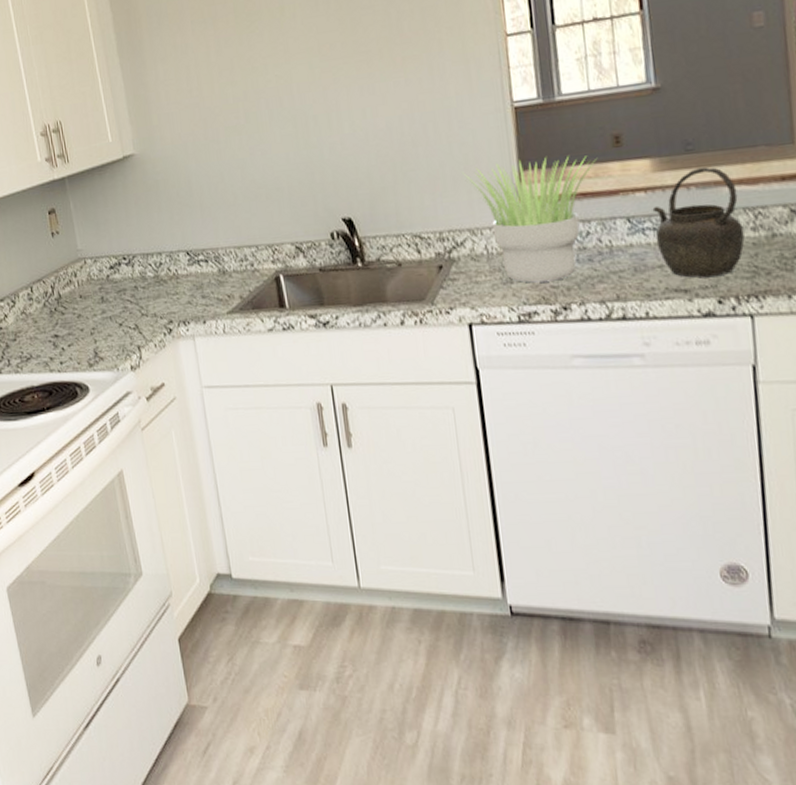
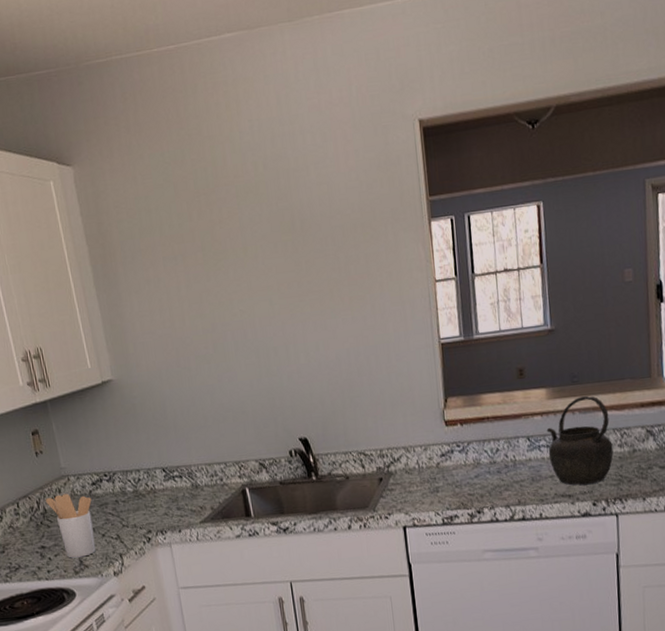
utensil holder: none [61,278,112,349] -> present [46,493,96,558]
potted plant: present [463,155,596,283] -> none [399,385,505,492]

